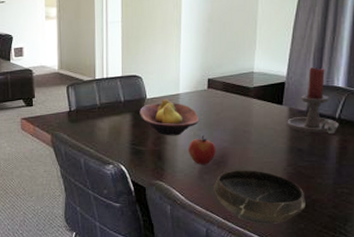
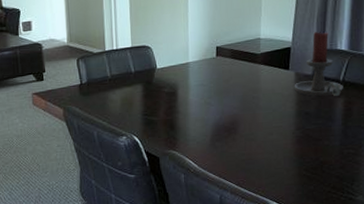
fruit bowl: present [139,99,200,136] -> none [150,69,210,105]
apple: present [189,135,216,165] -> none [200,103,227,132]
bowl: present [214,170,305,224] -> none [225,135,314,188]

